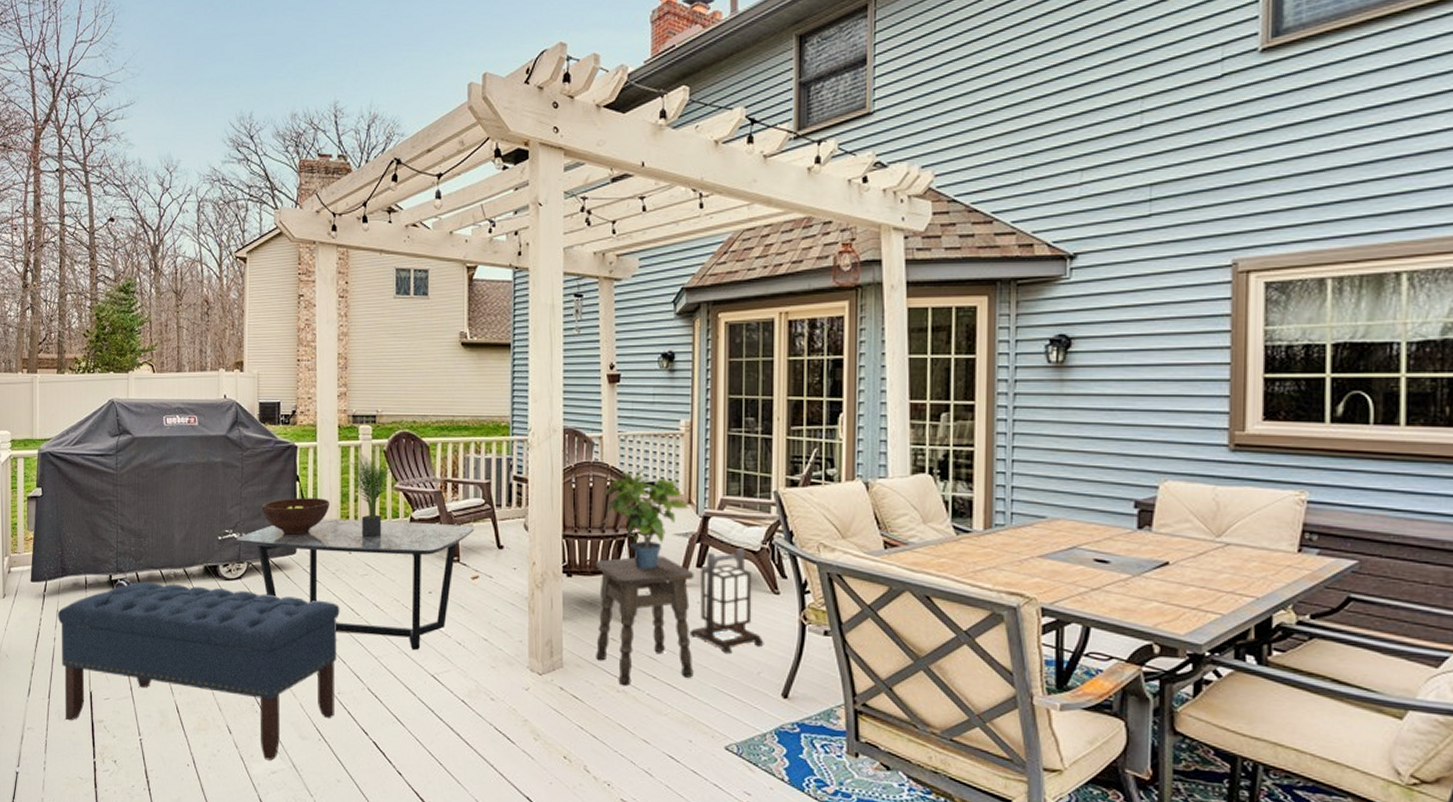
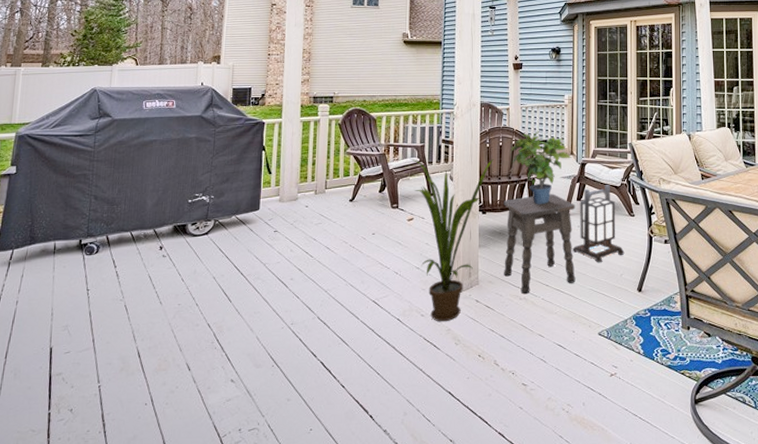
bench: present [57,581,340,761] -> none [21,243,296,390]
coffee table: present [237,518,475,651] -> none [206,178,411,282]
fruit bowl: present [262,497,329,535] -> none [230,164,291,195]
potted plant: present [350,444,397,538] -> none [310,119,349,194]
house plant: none [472,498,582,711] -> present [409,158,494,322]

